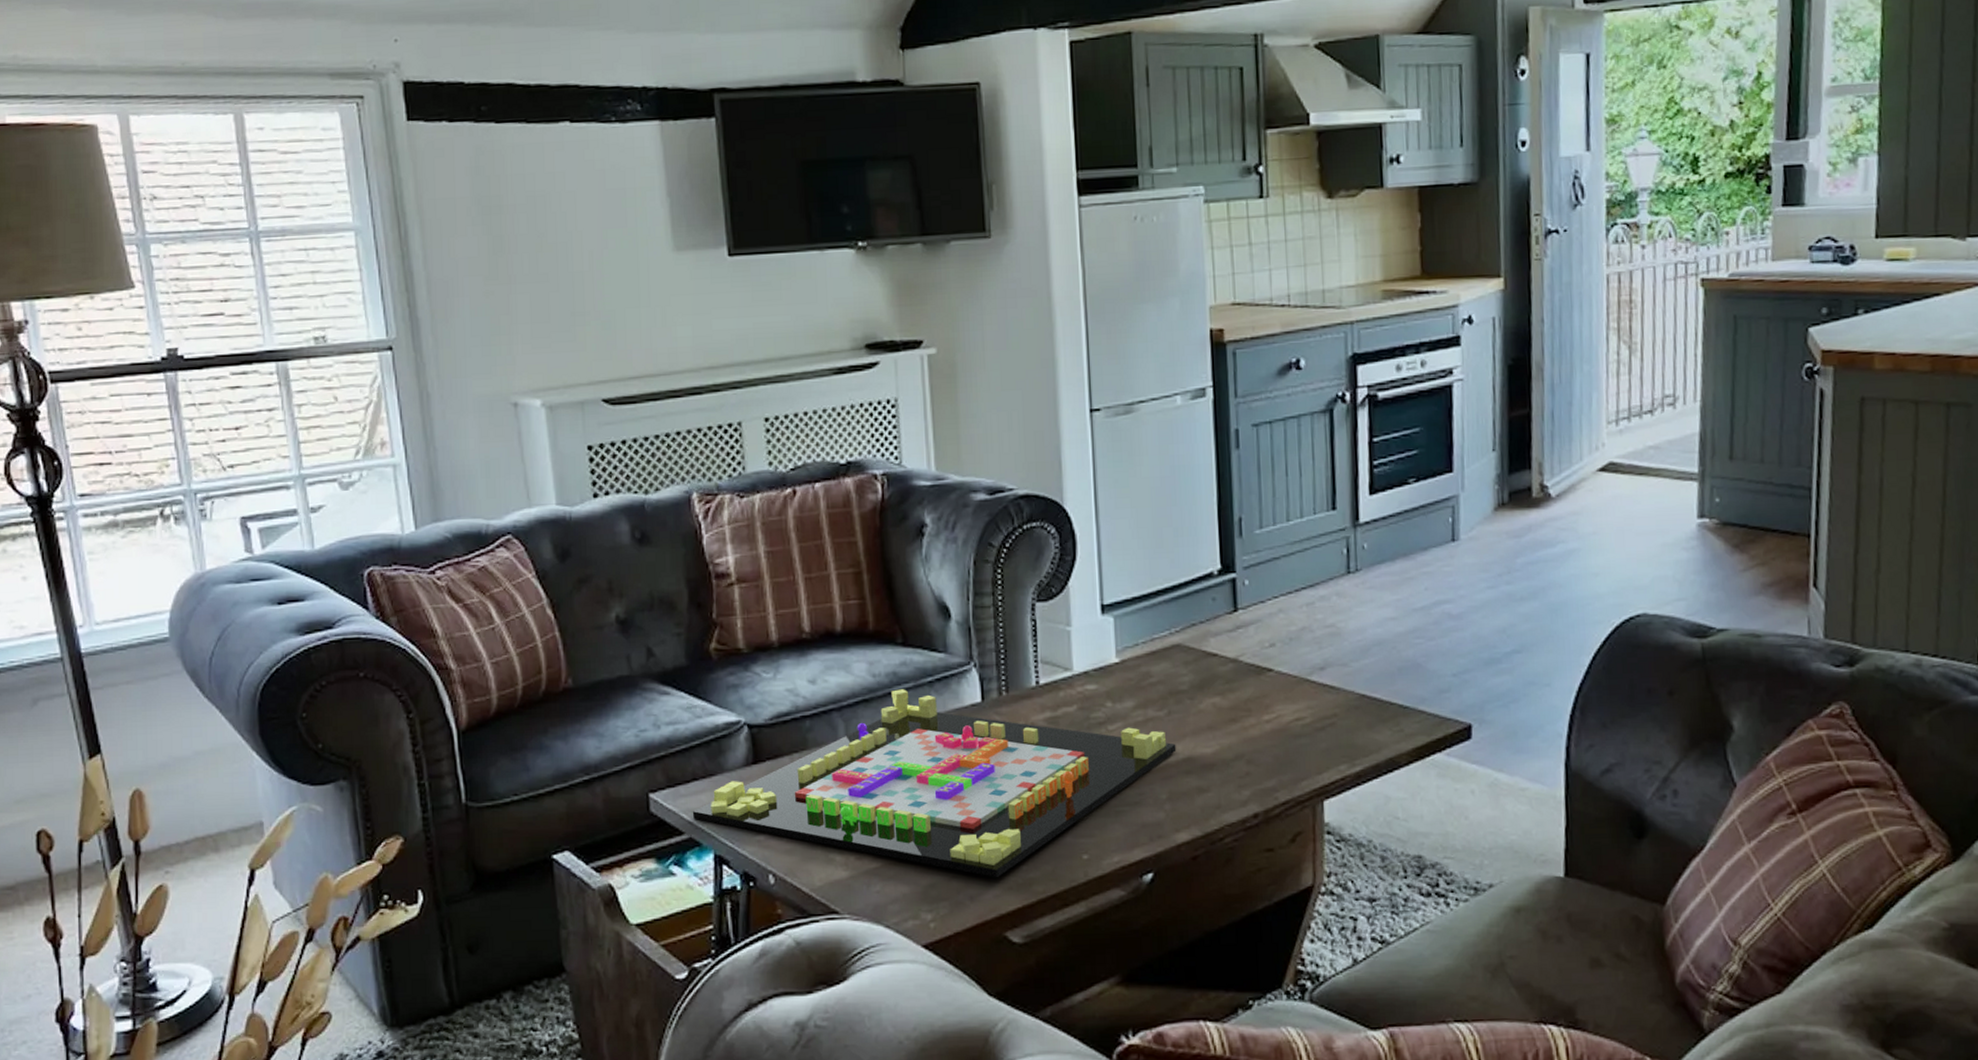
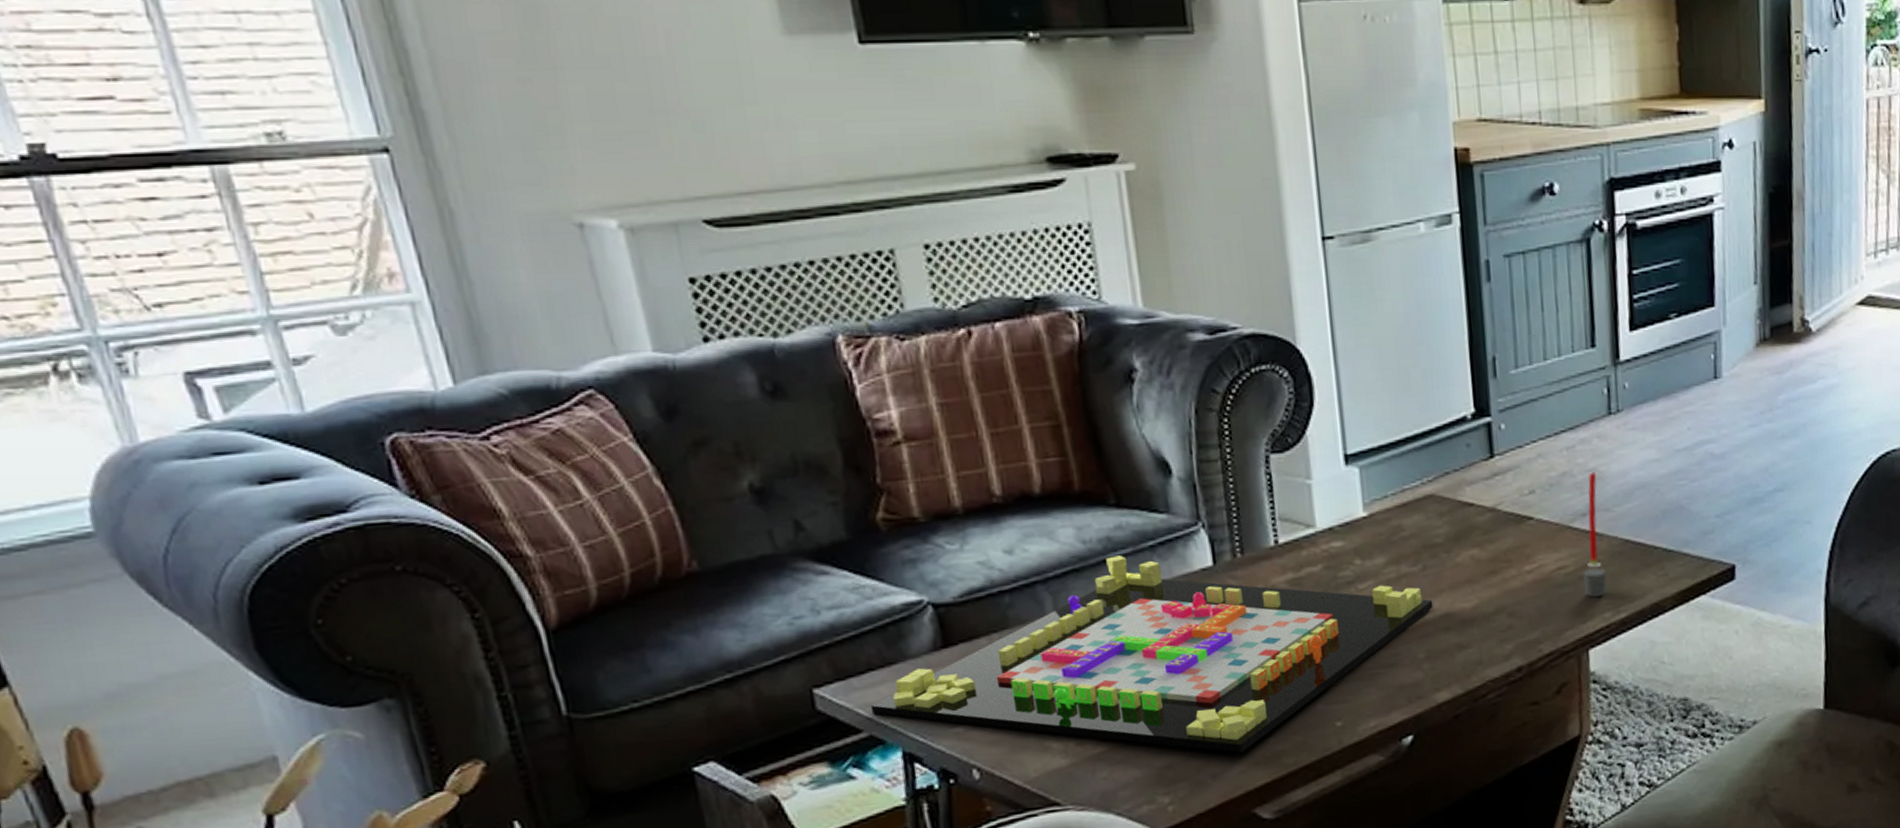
candle: none [1319,628,1343,750] -> present [1582,472,1607,597]

